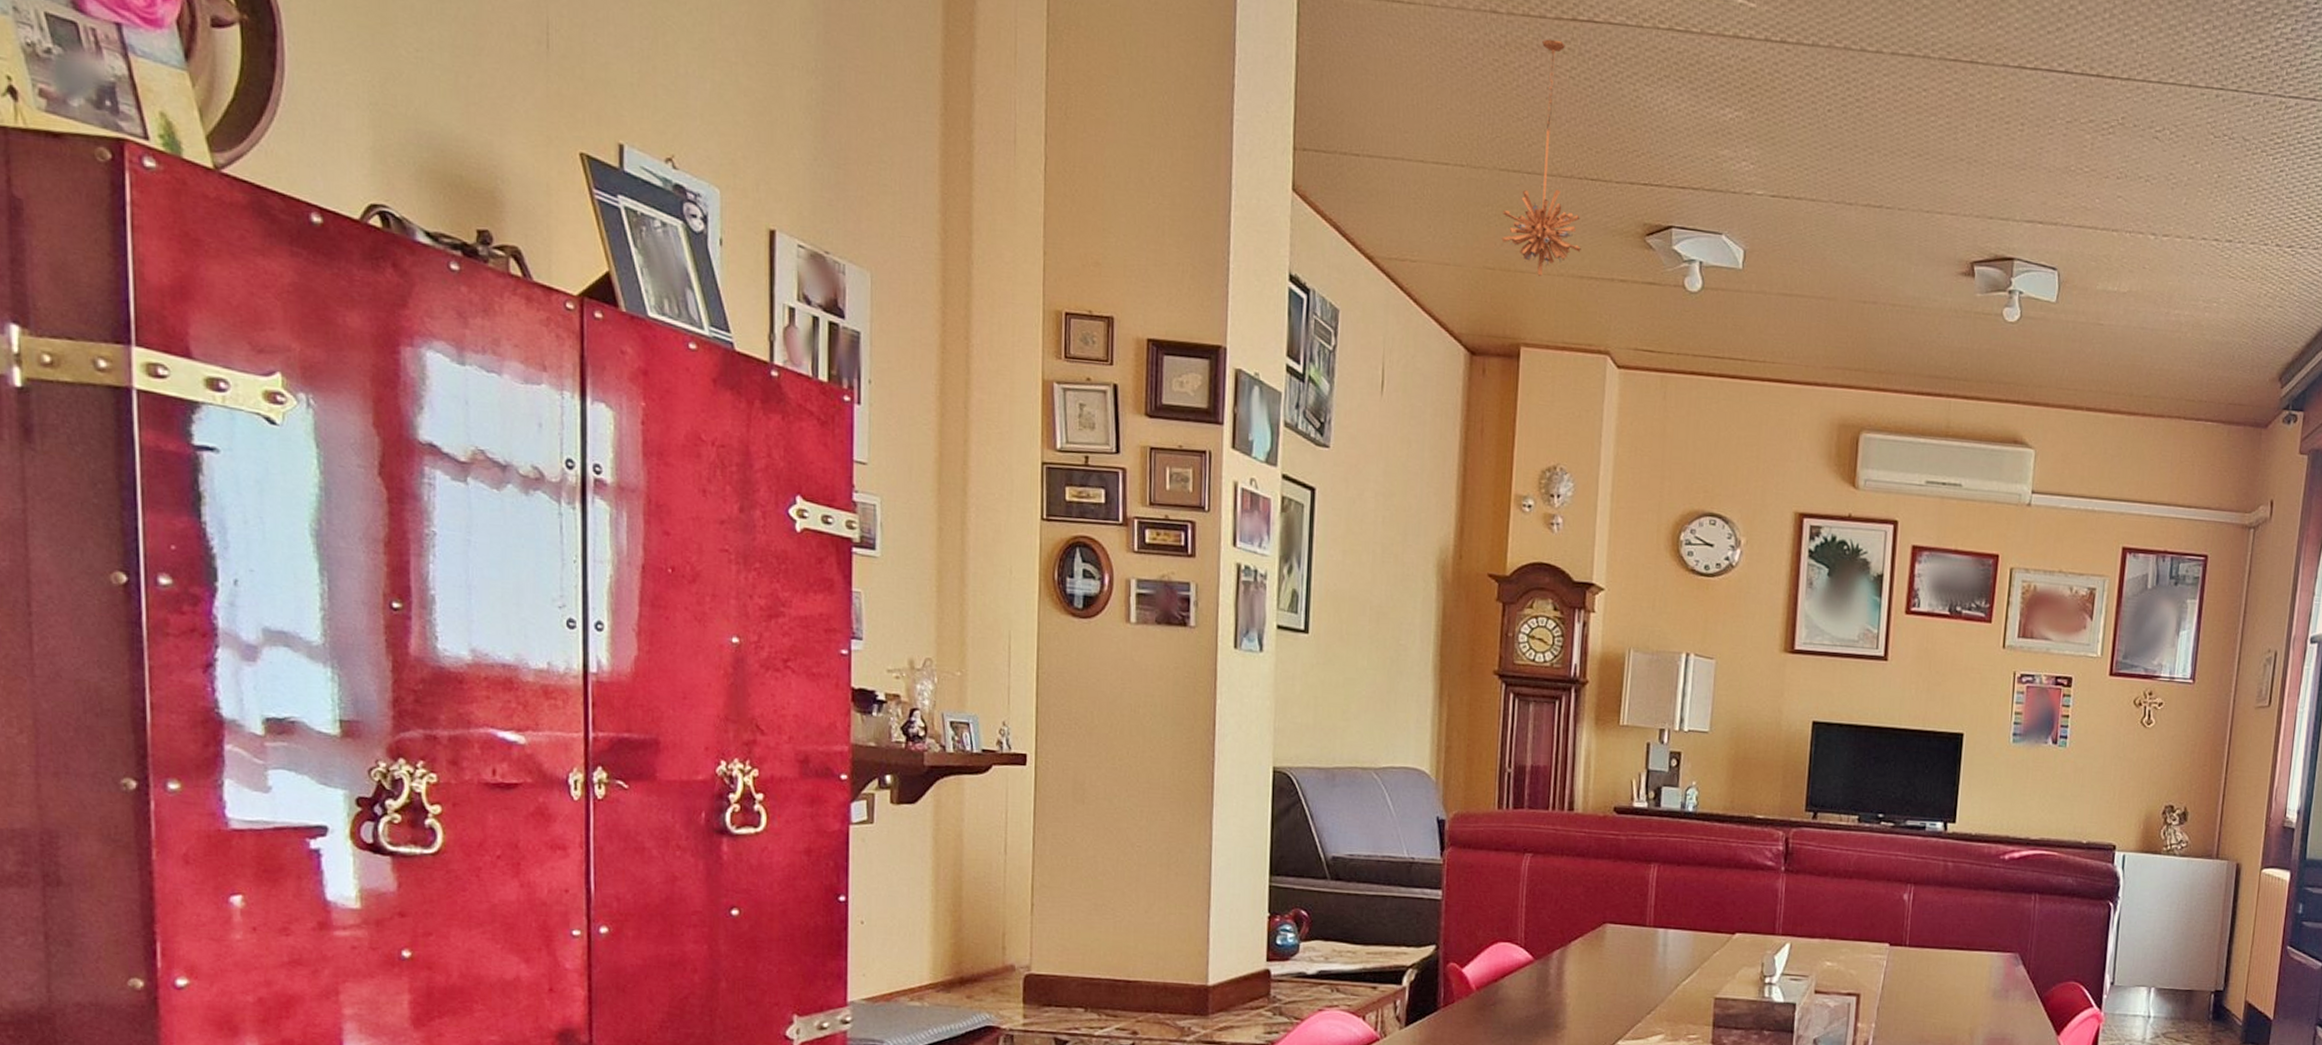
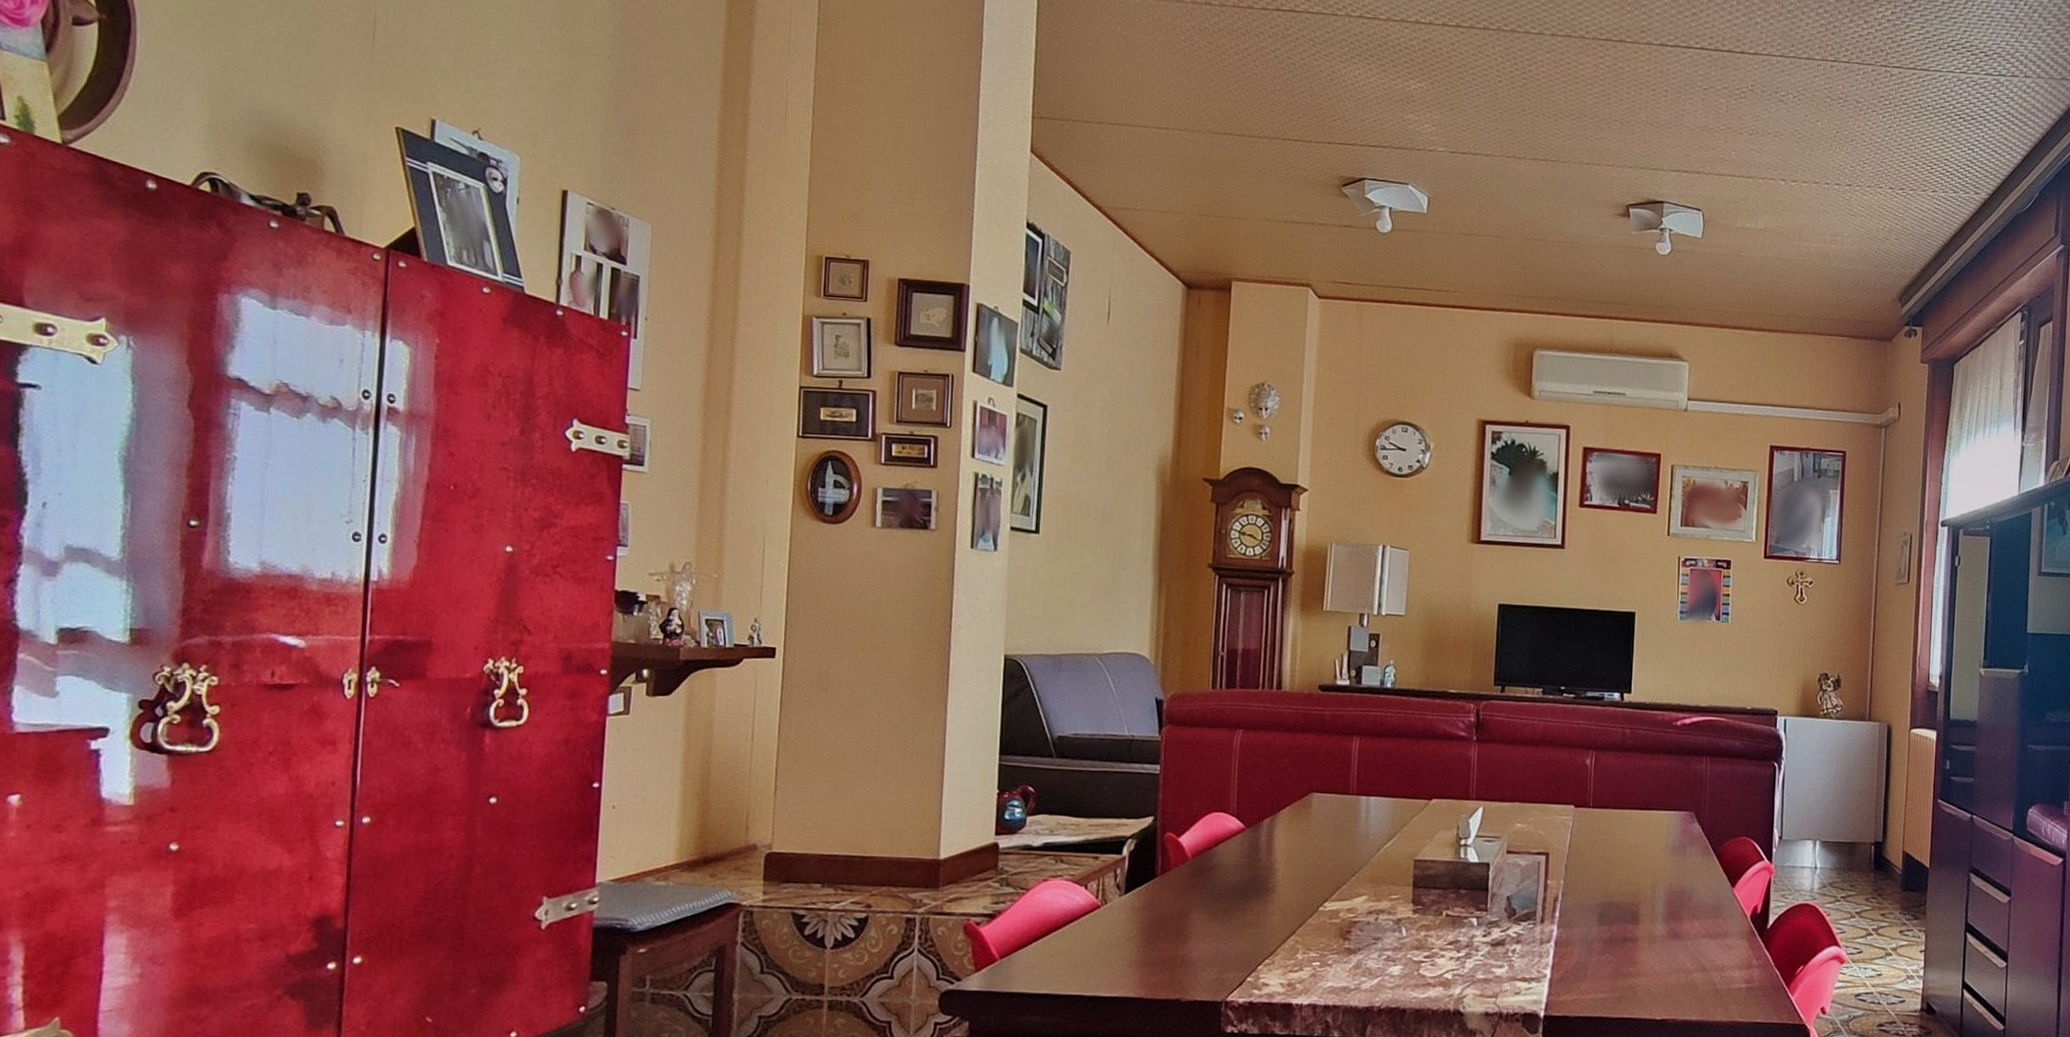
chandelier: present [1502,39,1581,276] -> none [1215,25,1285,221]

